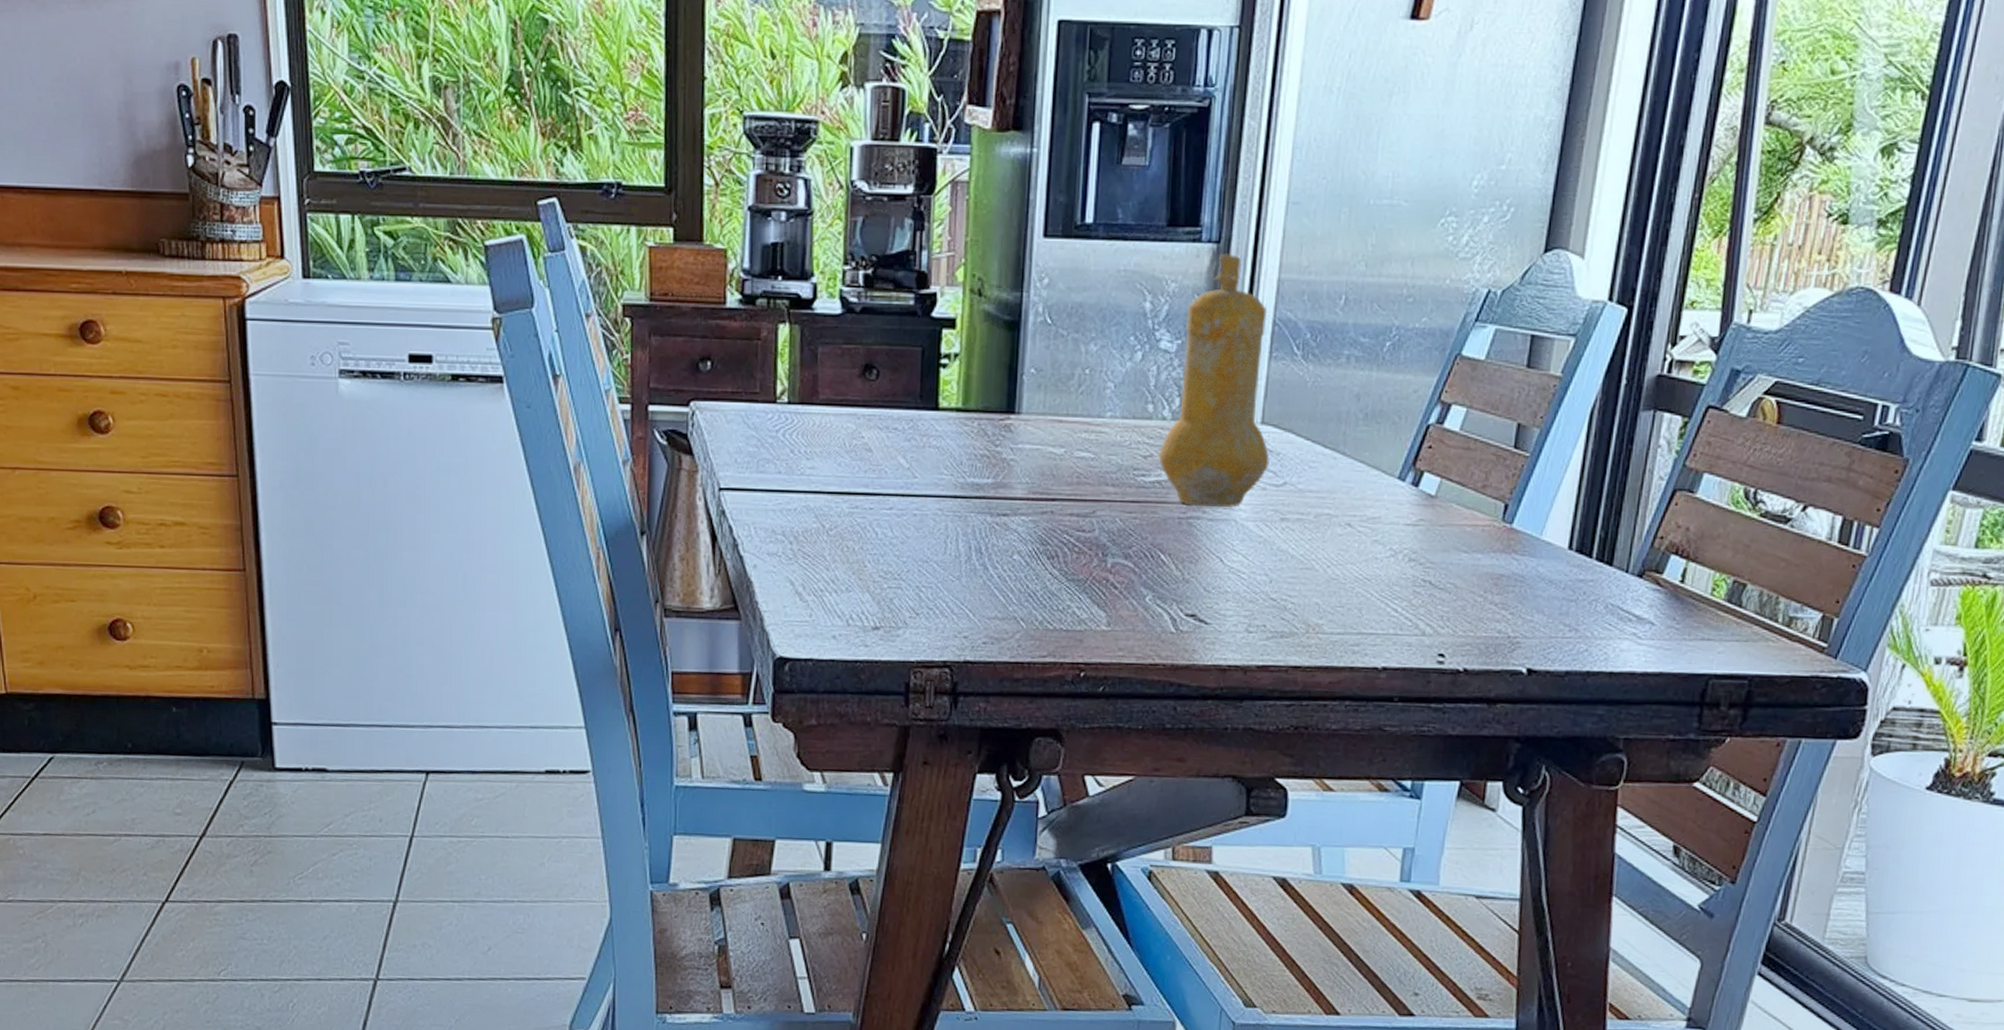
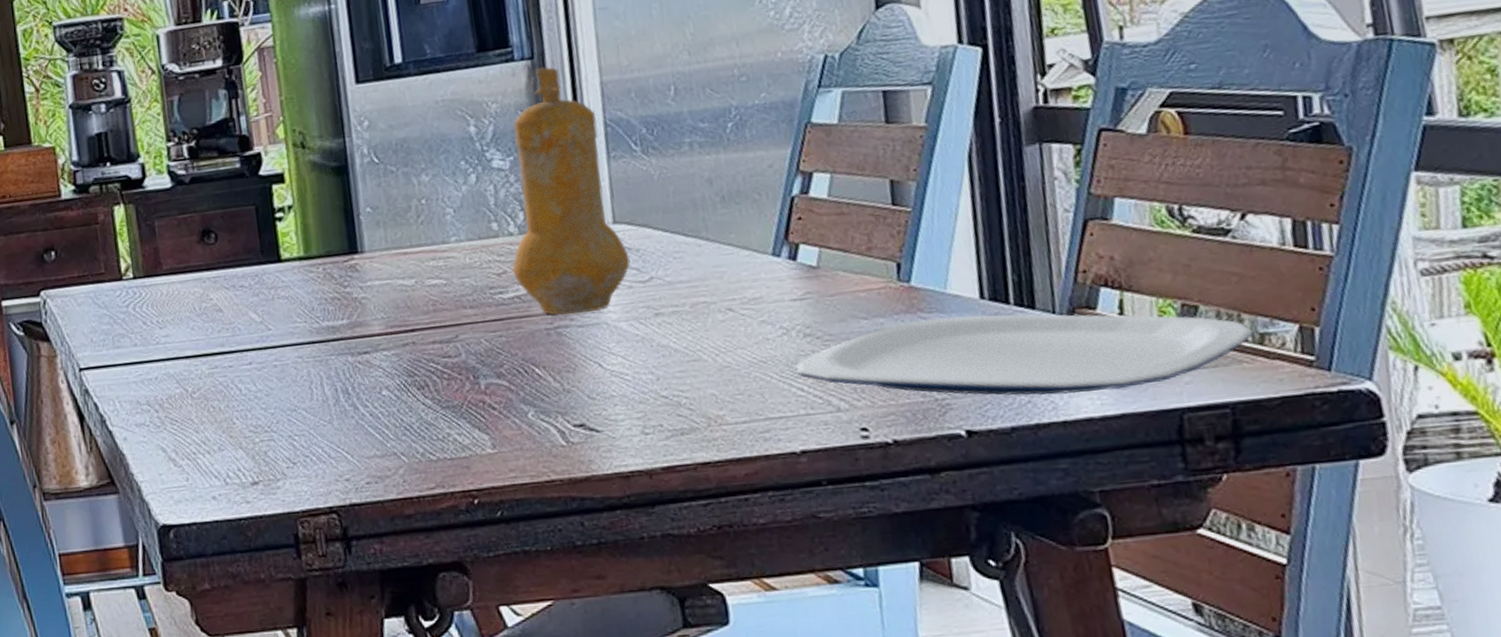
plate: none [1396,561,1785,650] -> present [797,314,1254,396]

